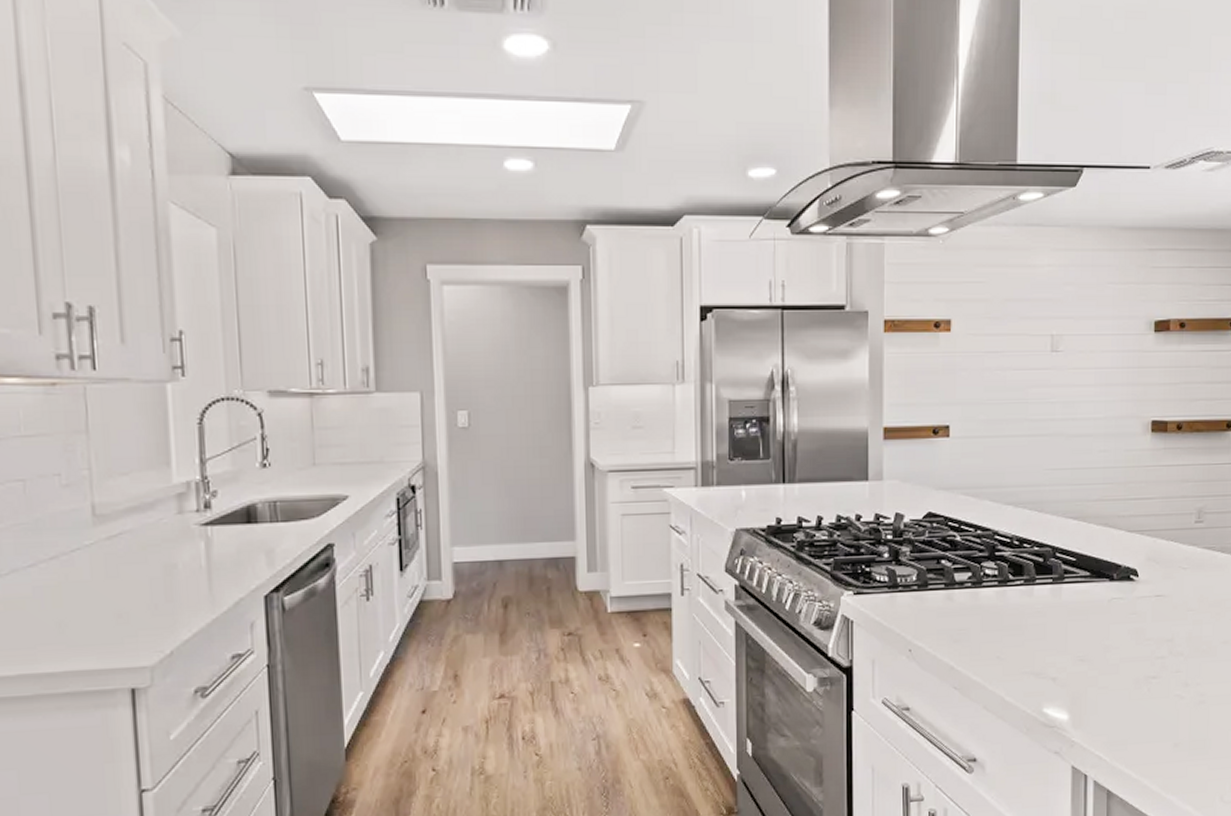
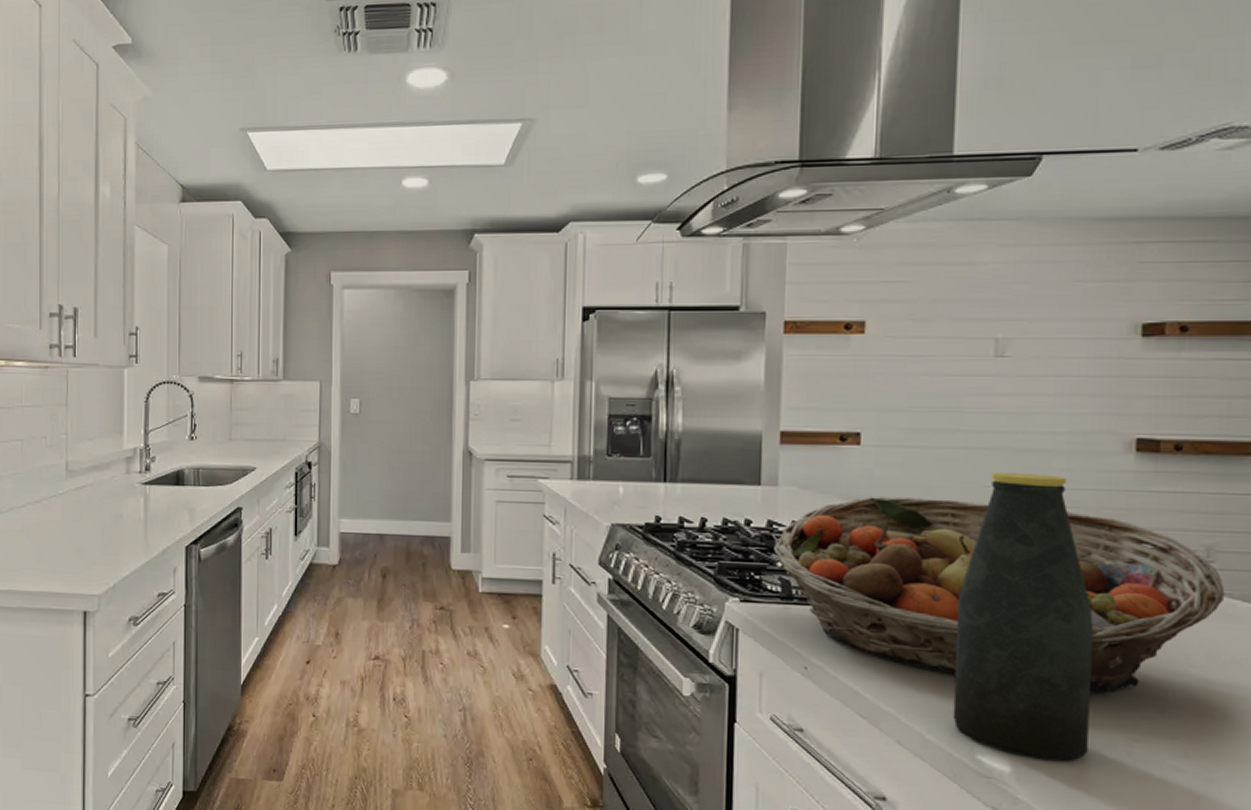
fruit basket: none [881,483,1210,642] -> present [774,497,1225,694]
bottle: none [1025,455,1124,705] -> present [953,472,1094,761]

